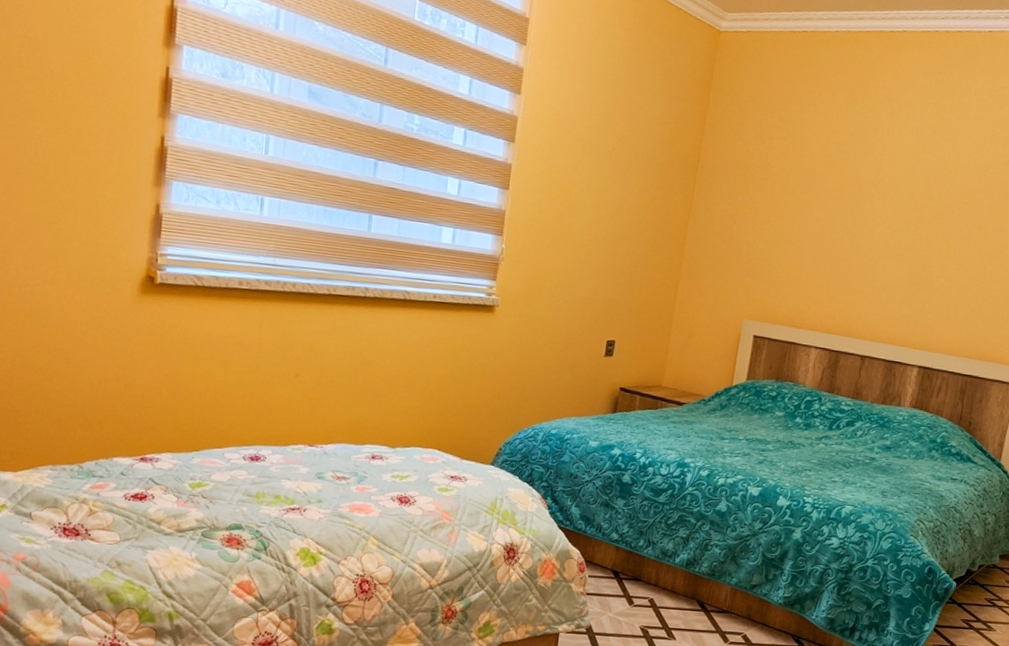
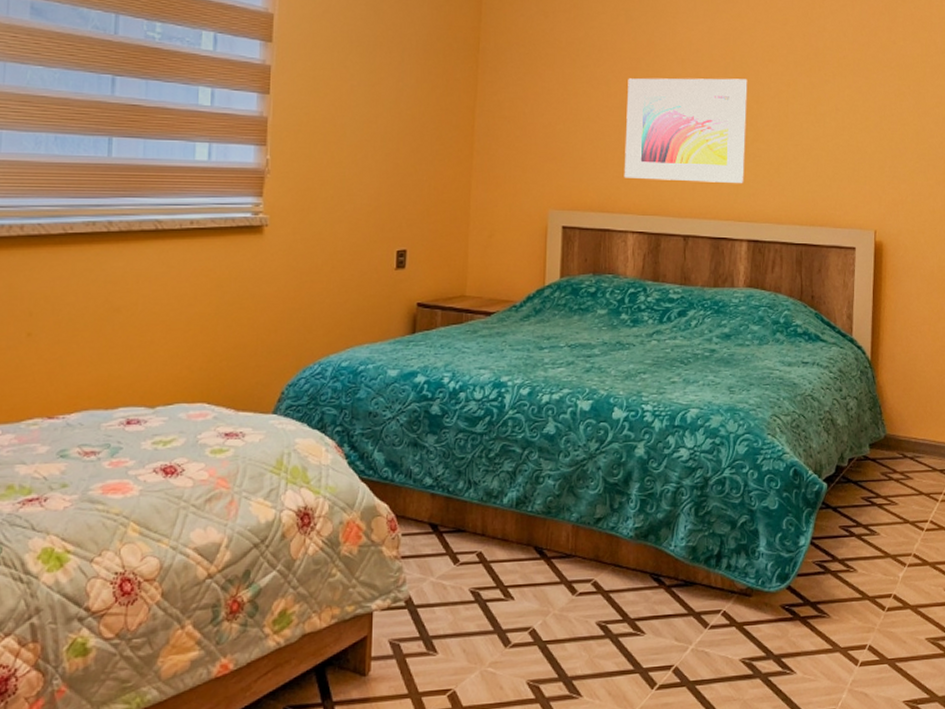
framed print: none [815,207,943,316] -> present [624,78,749,184]

